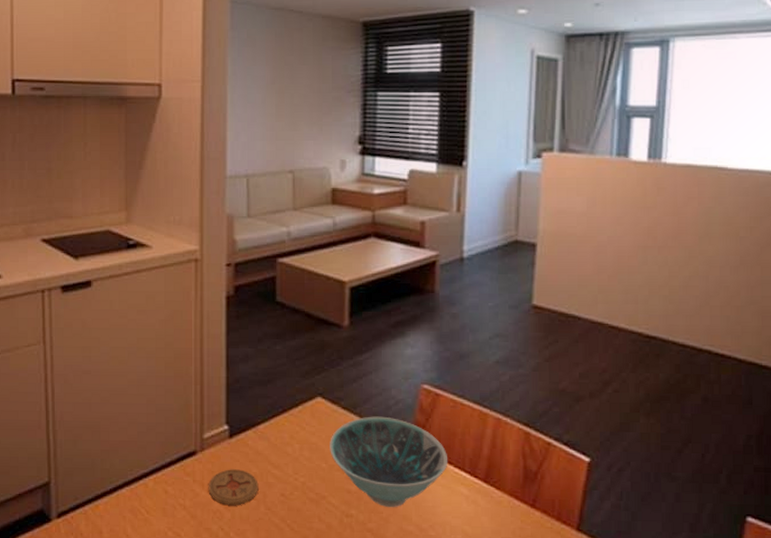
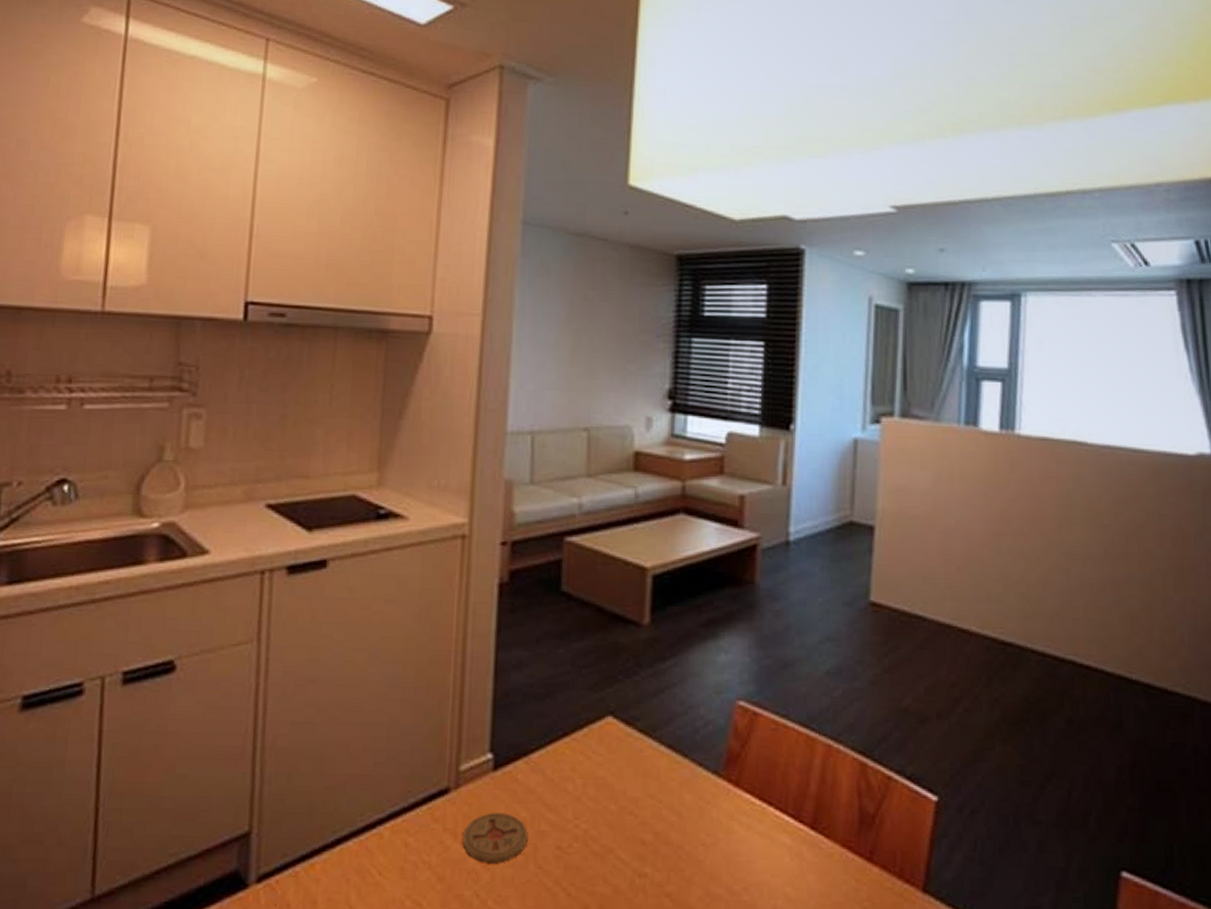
bowl: present [330,416,448,508] -> none [621,741,768,864]

